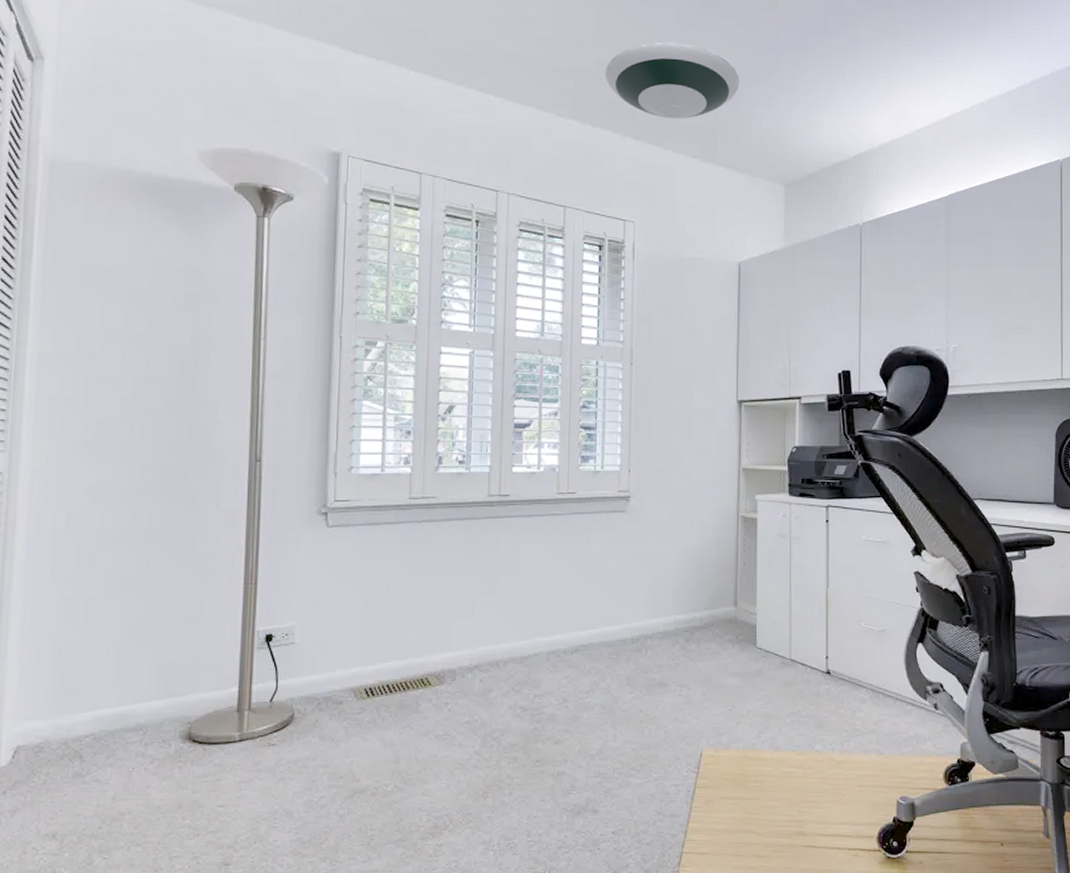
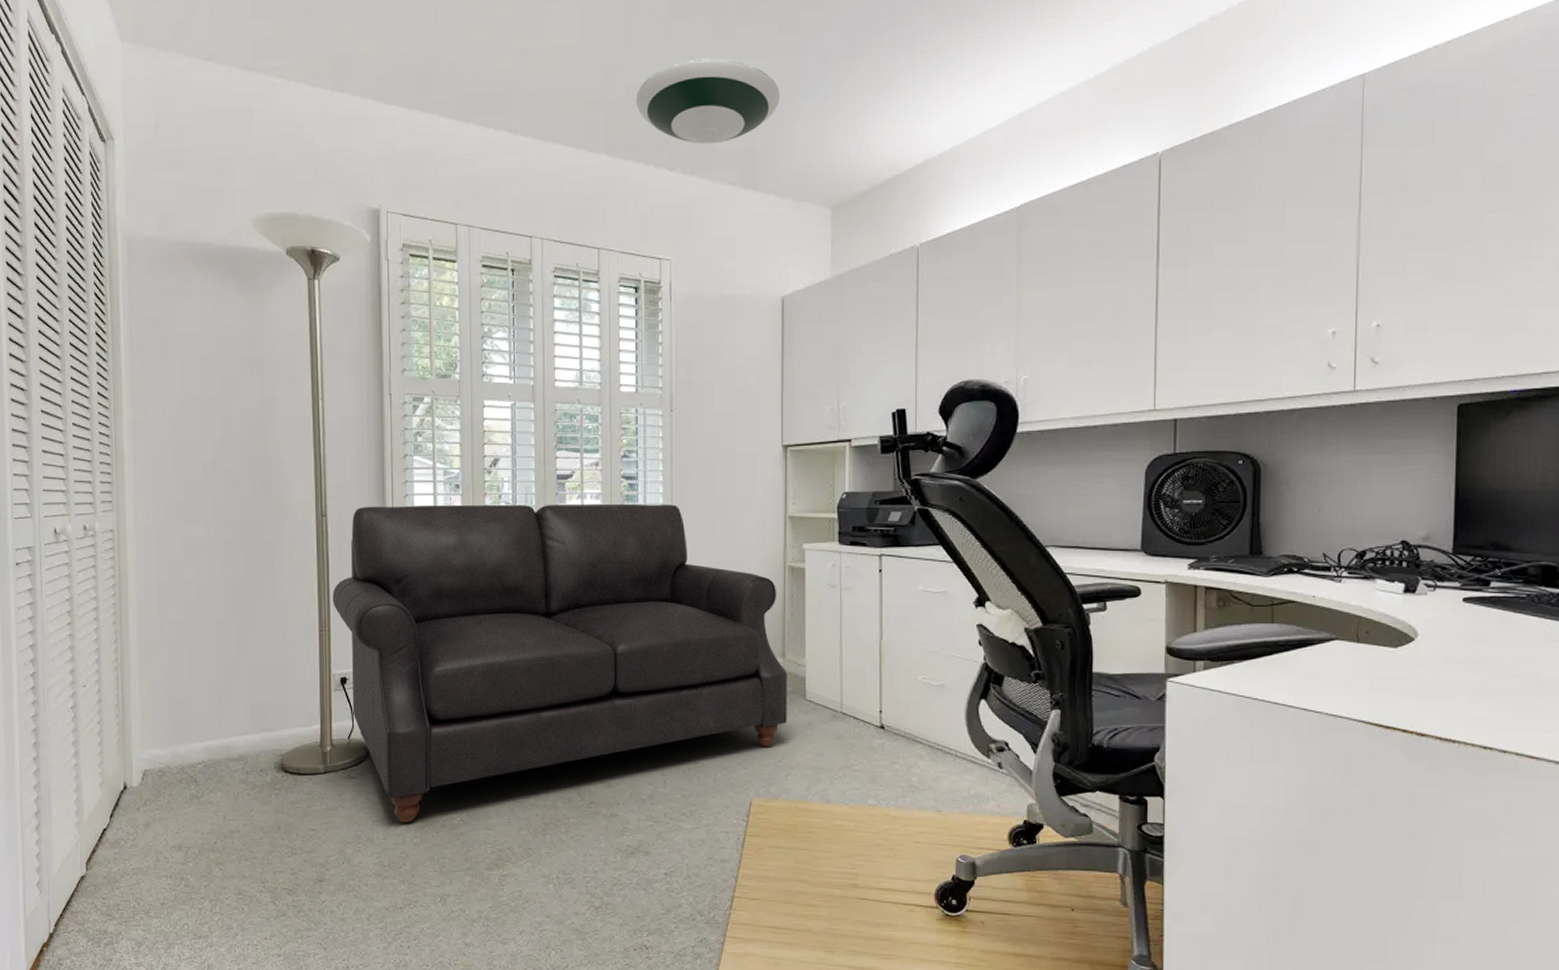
sofa: none [262,451,739,793] -> present [332,503,787,823]

